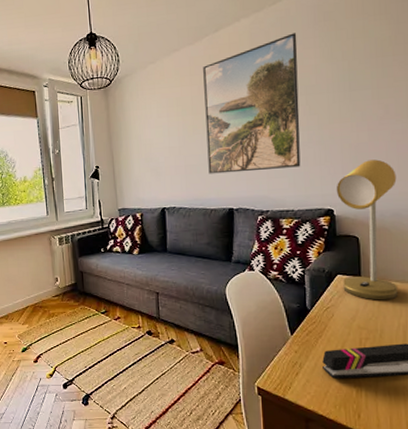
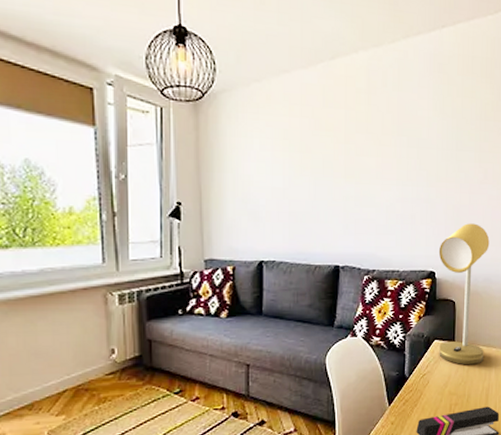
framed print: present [203,33,301,174] -> none [315,78,413,225]

